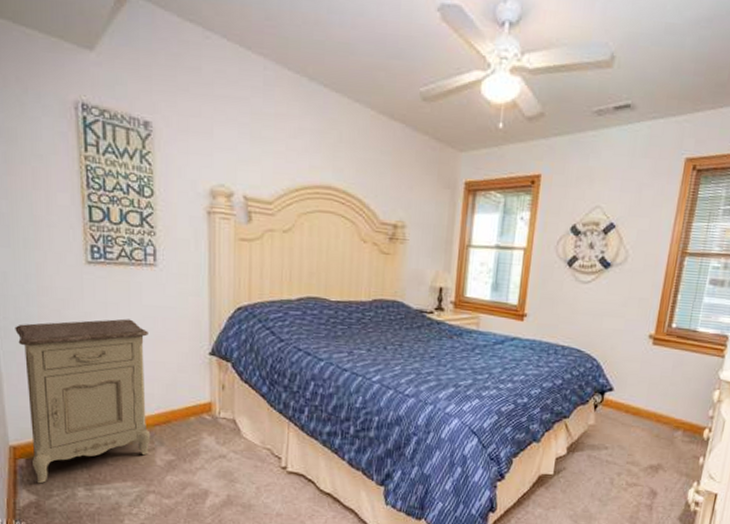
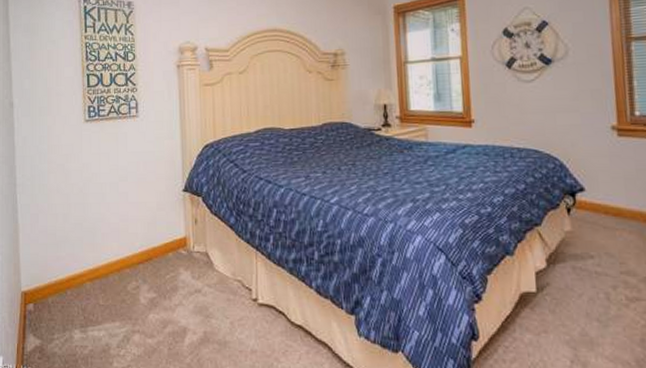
nightstand: present [15,318,151,484] -> none [30,166,135,328]

